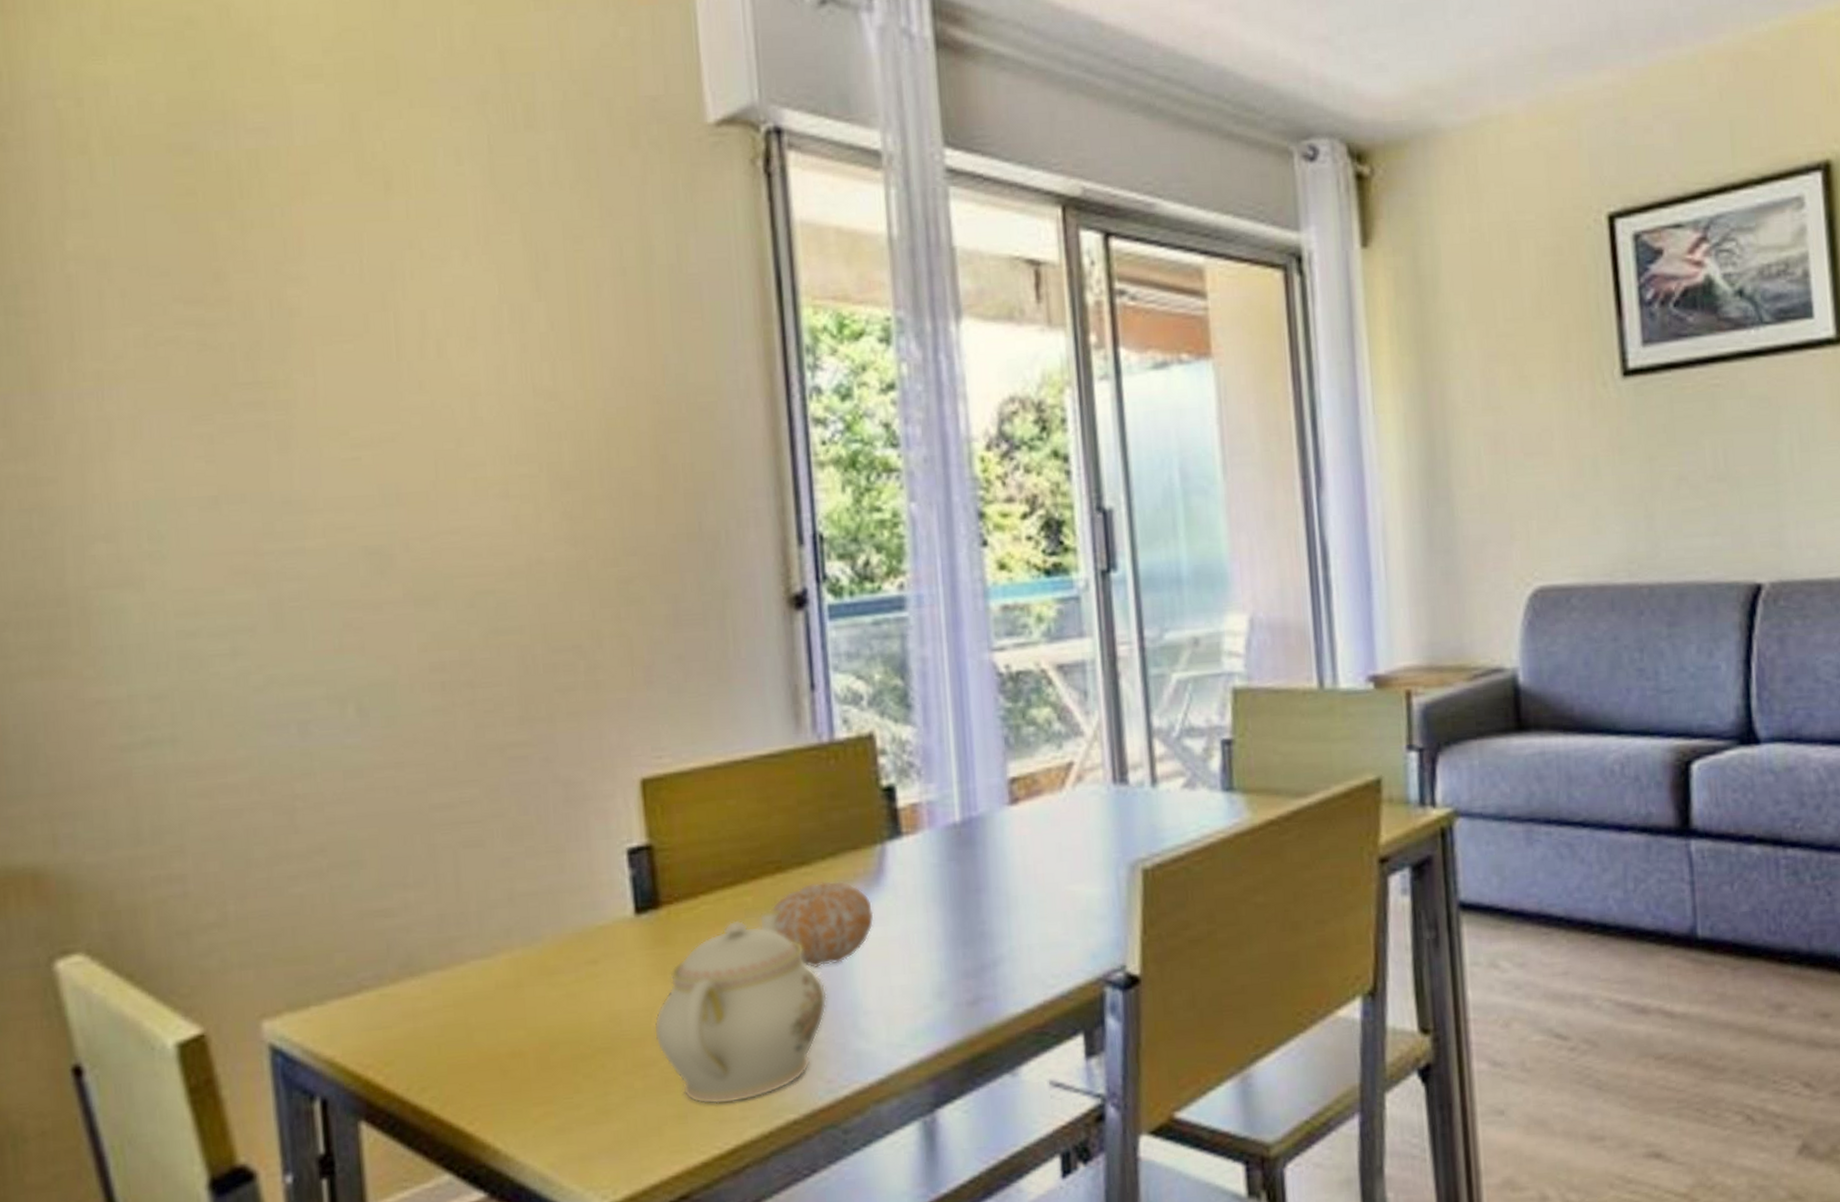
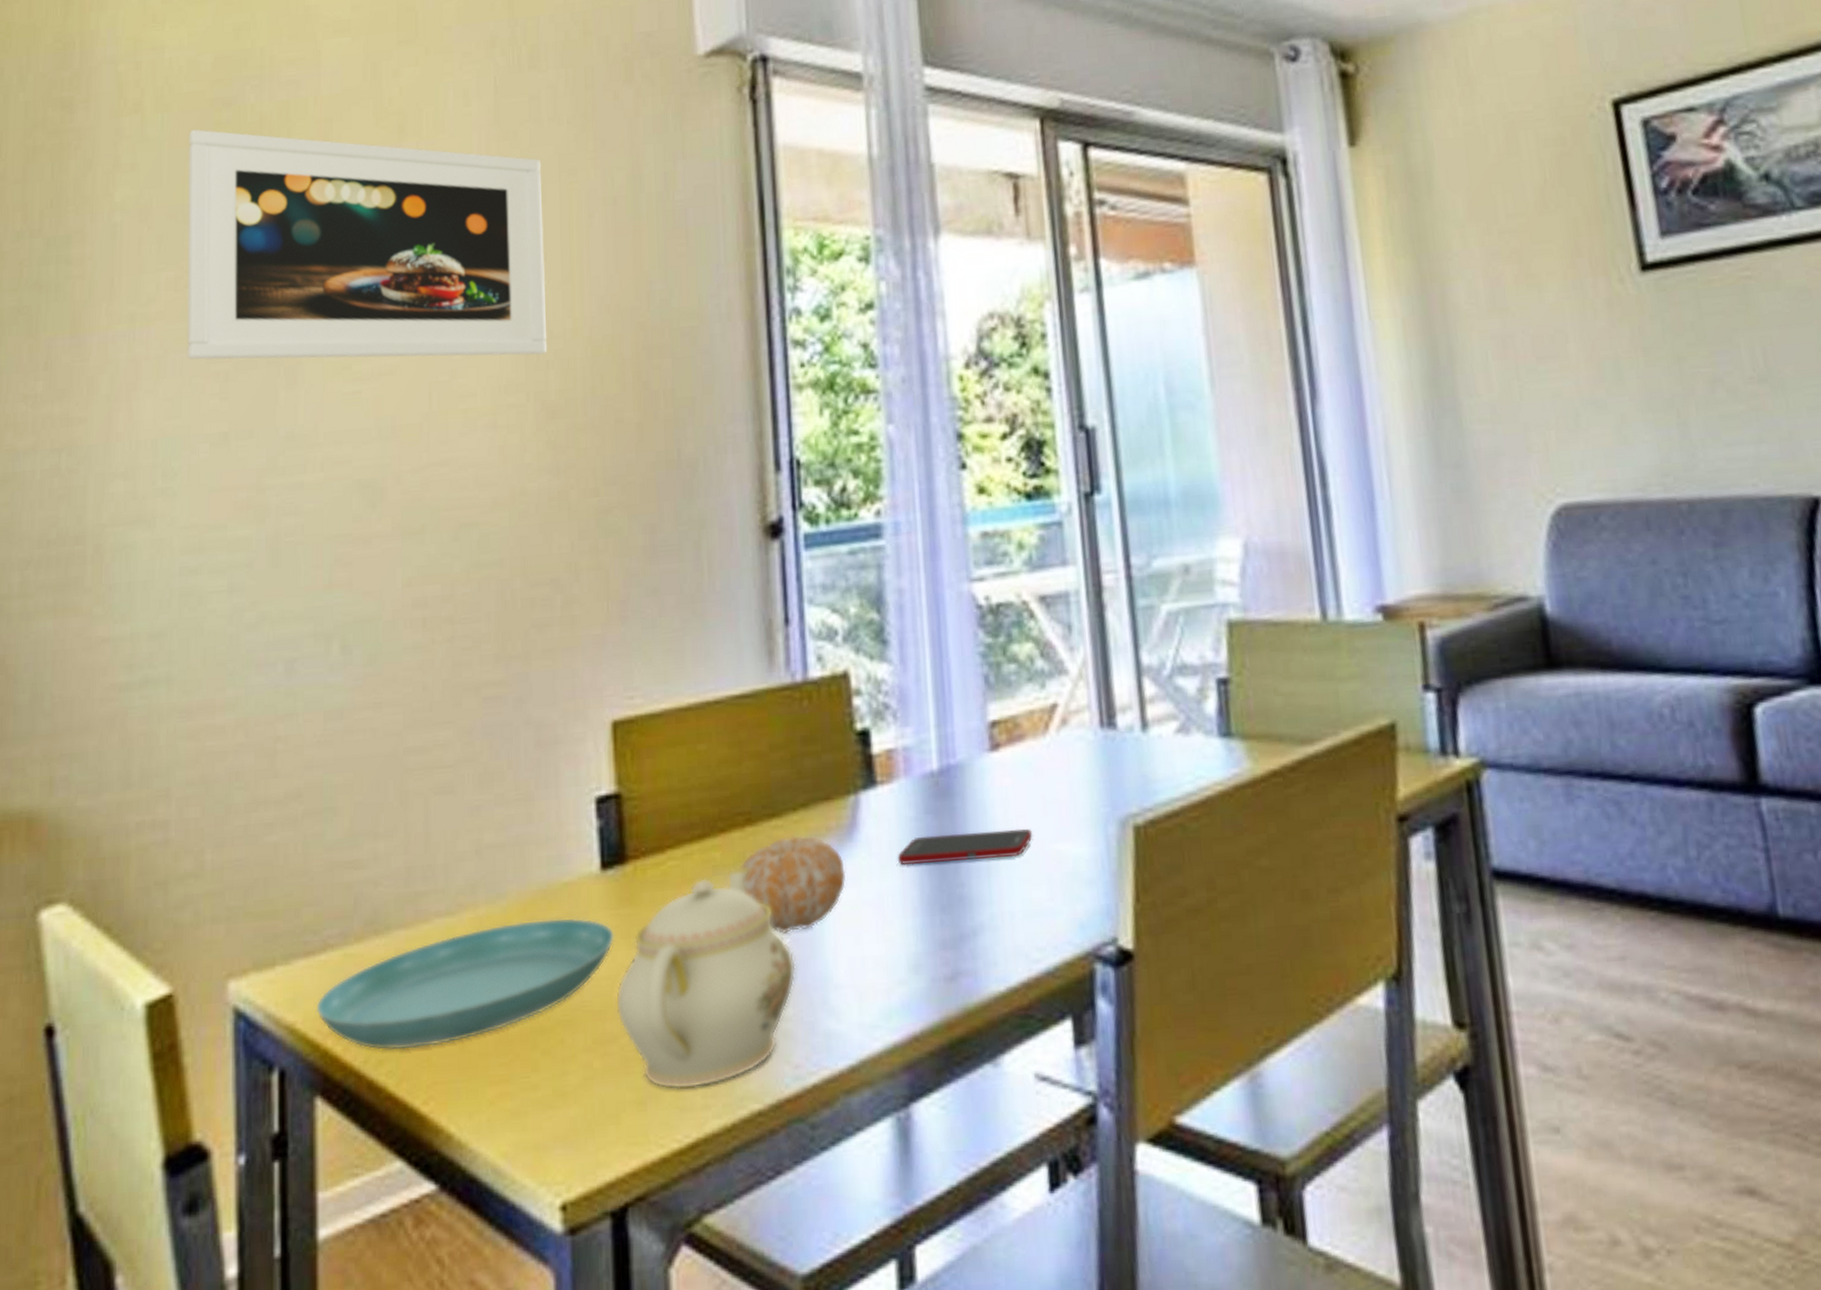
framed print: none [145,176,559,426] -> present [186,129,548,360]
saucer: none [354,957,651,1079] -> present [316,917,614,1051]
cell phone: none [922,872,1049,906] -> present [897,828,1033,866]

